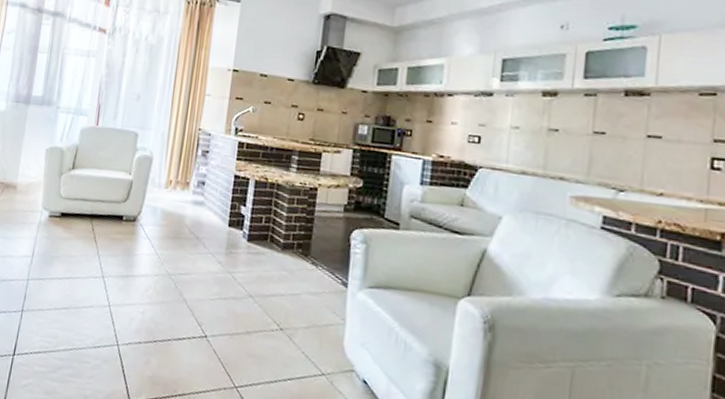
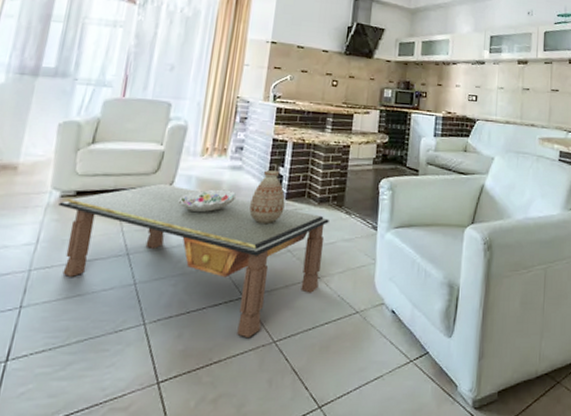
coffee table: none [47,212,294,379] -> present [58,183,329,339]
decorative bowl: none [145,222,199,246] -> present [178,189,237,213]
vase: none [211,208,247,266] -> present [249,170,285,225]

